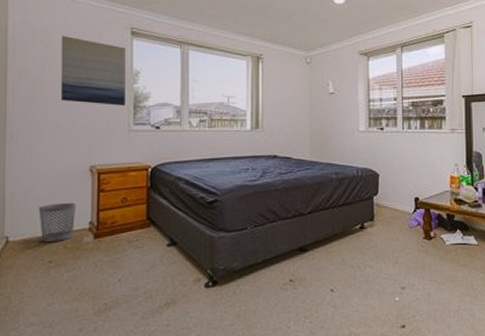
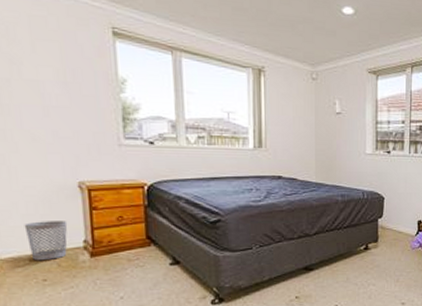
wall art: present [60,36,125,105] -> none [27,32,113,117]

